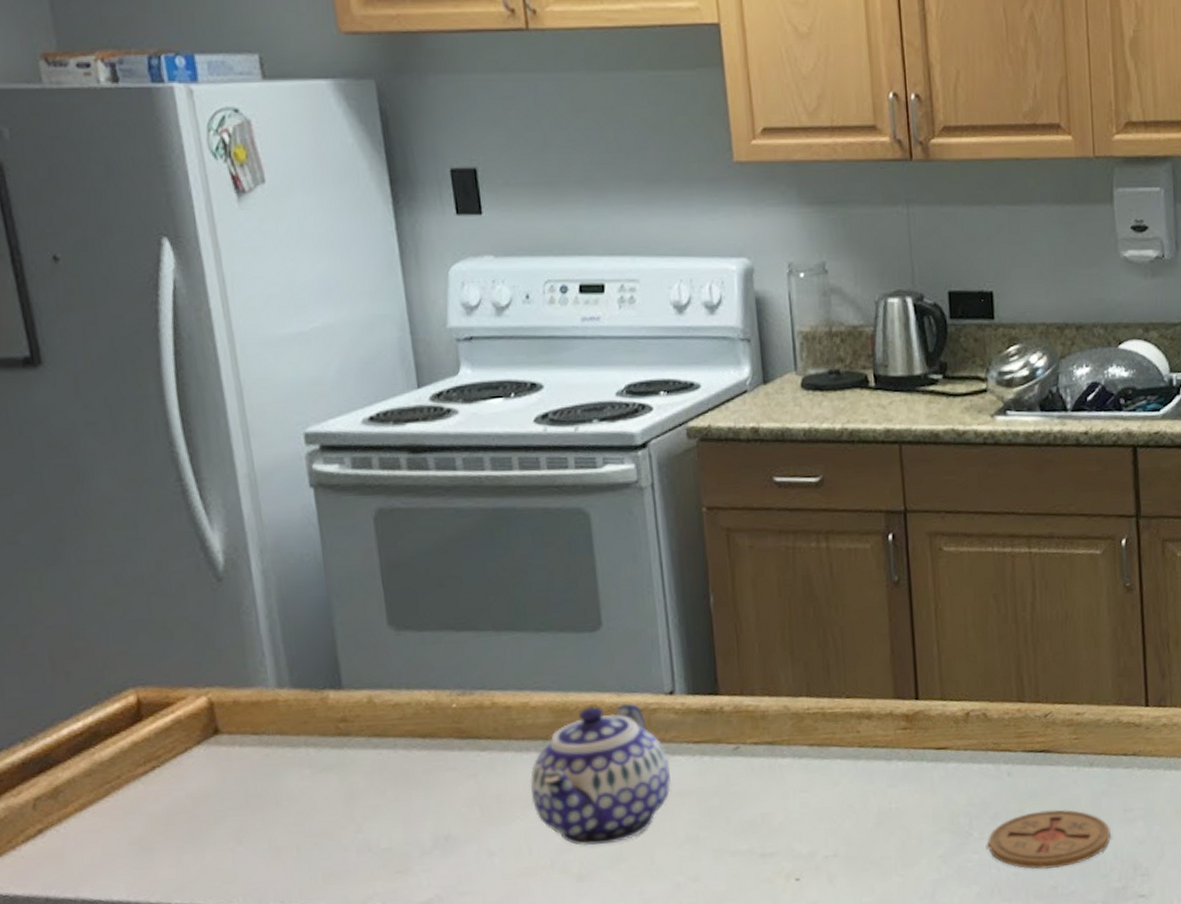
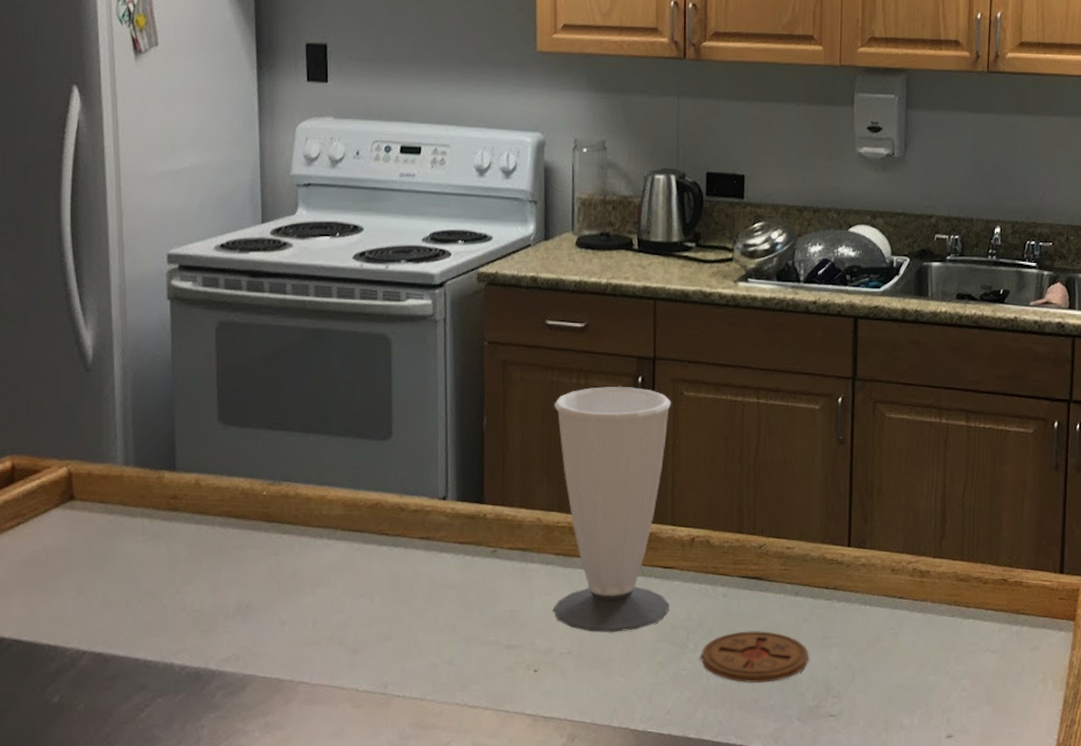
teapot: present [530,704,671,846] -> none [320,503,438,624]
cup: none [792,546,947,830] -> present [553,387,672,633]

